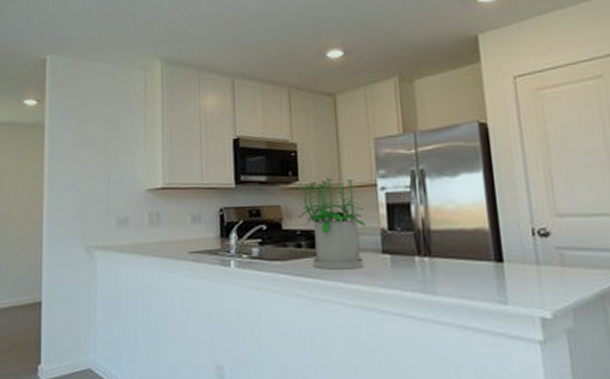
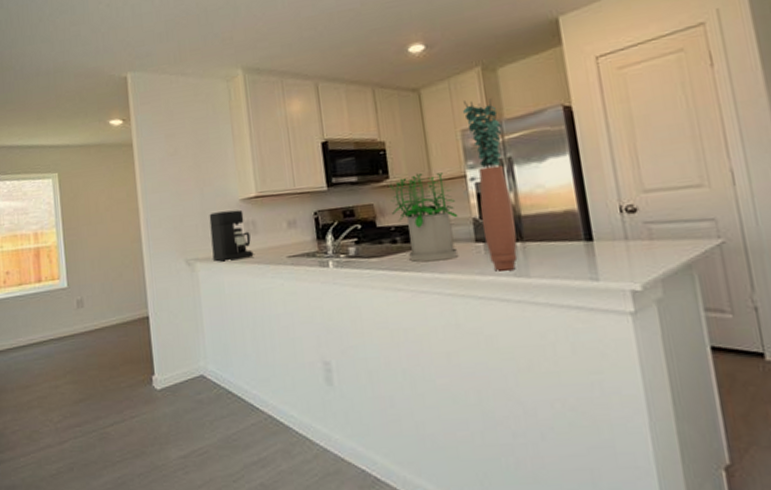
coffee maker: none [113,200,155,252] -> present [209,209,254,262]
vase: none [376,109,425,286] -> present [462,98,518,272]

